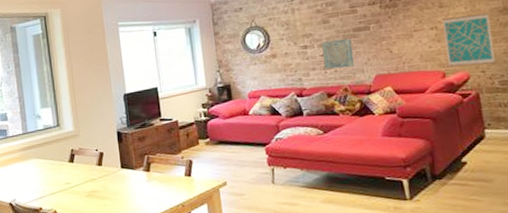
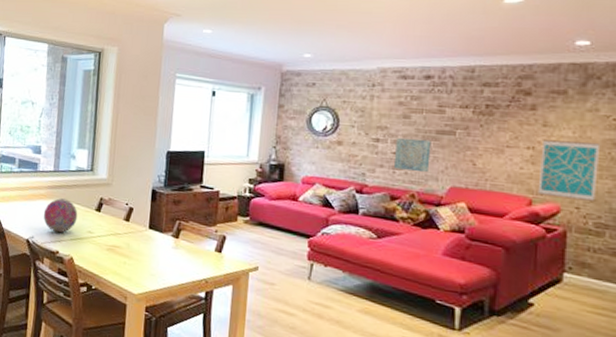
decorative ball: none [20,157,54,191] -> present [43,198,78,233]

